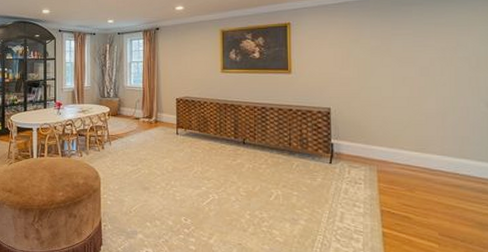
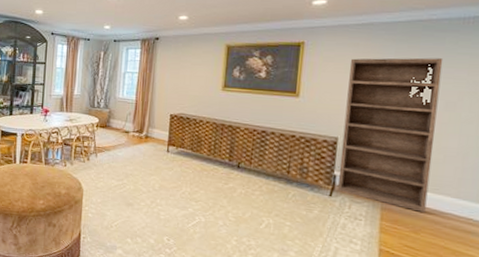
bookshelf: none [333,29,417,171] -> present [337,57,444,212]

